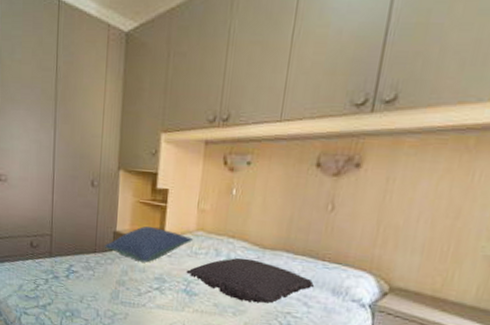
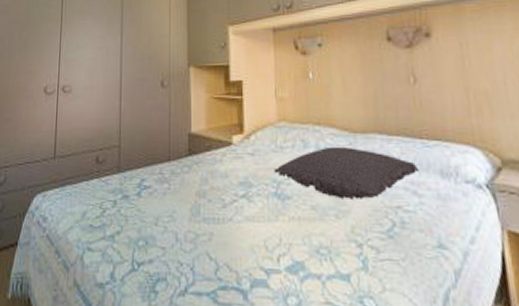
pillow: present [104,225,194,263] -> none [179,122,277,165]

